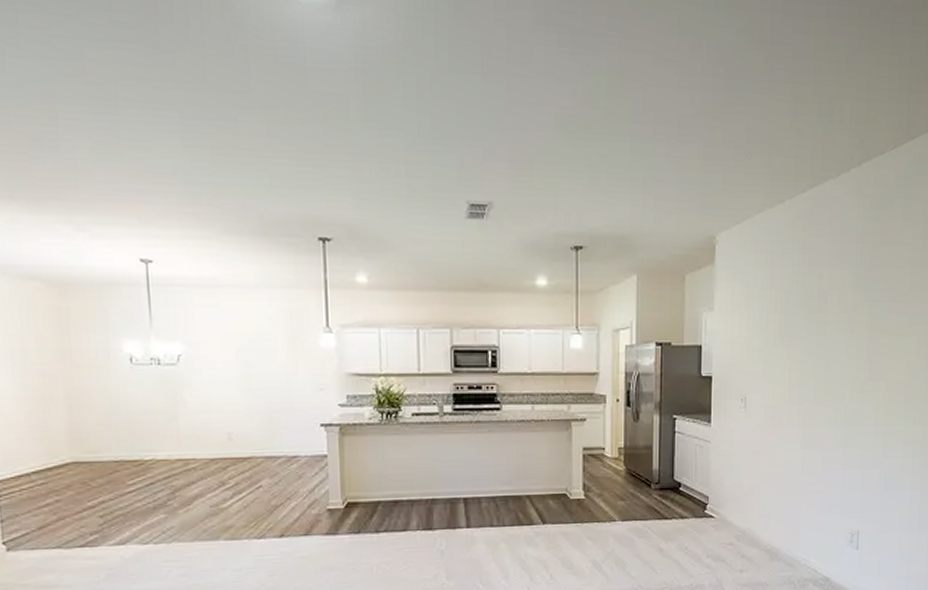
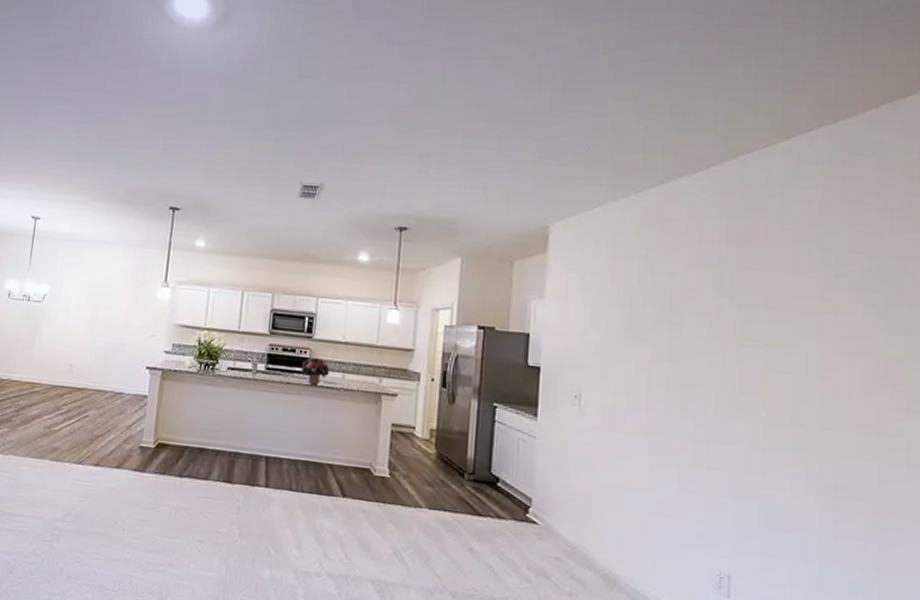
bouquet: none [489,391,519,420] -> present [300,357,330,386]

